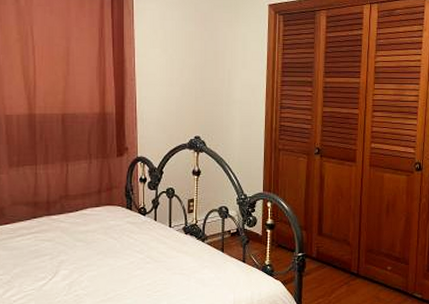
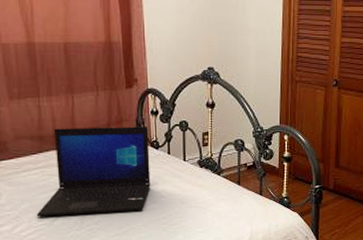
laptop: none [27,193,137,282] -> present [36,126,151,217]

